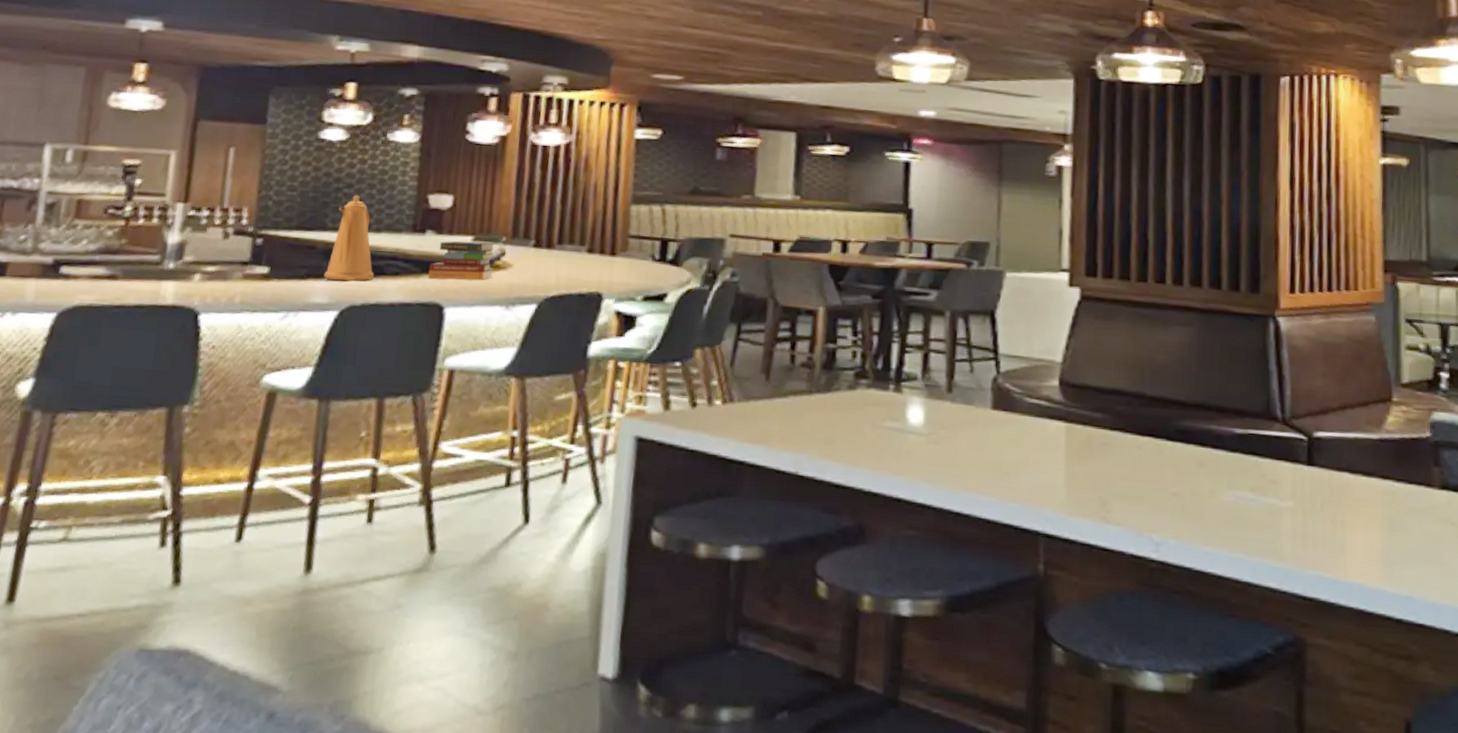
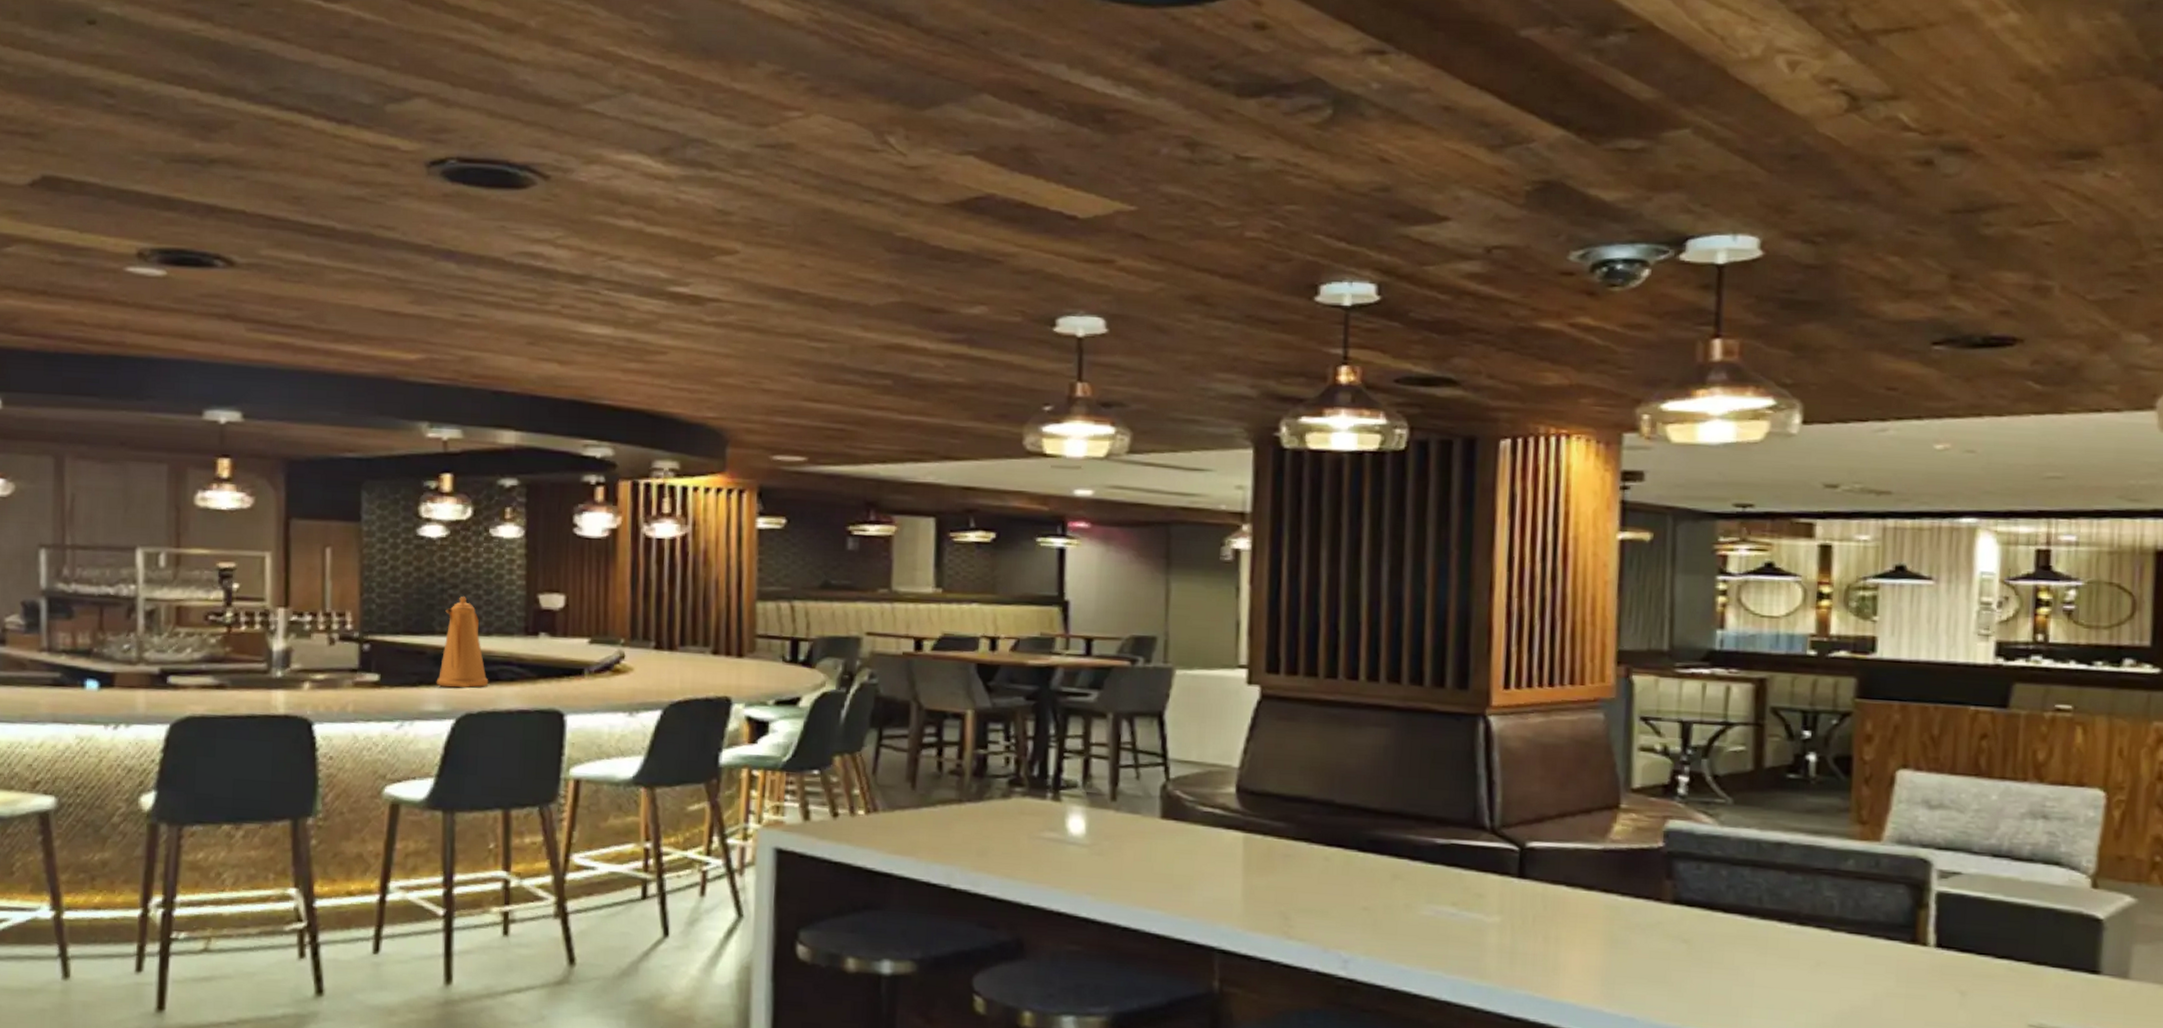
books: present [428,241,494,281] -> none [545,644,614,686]

